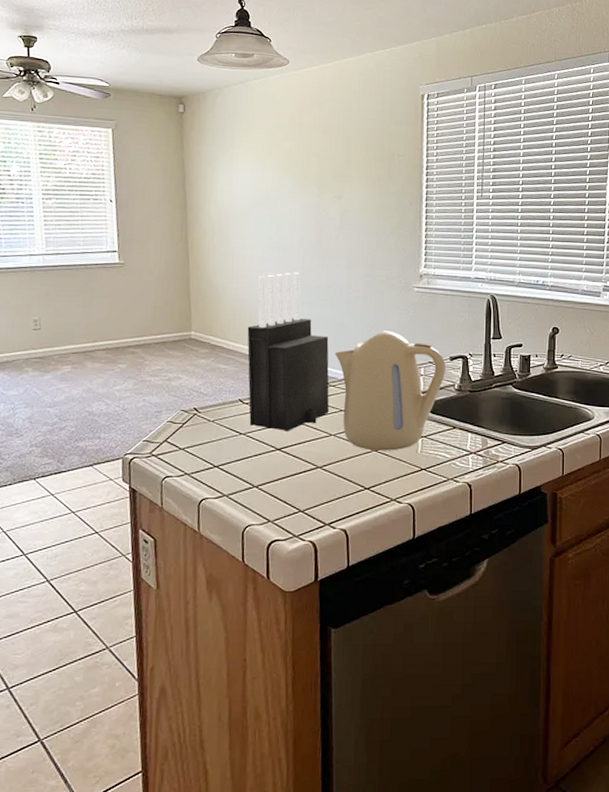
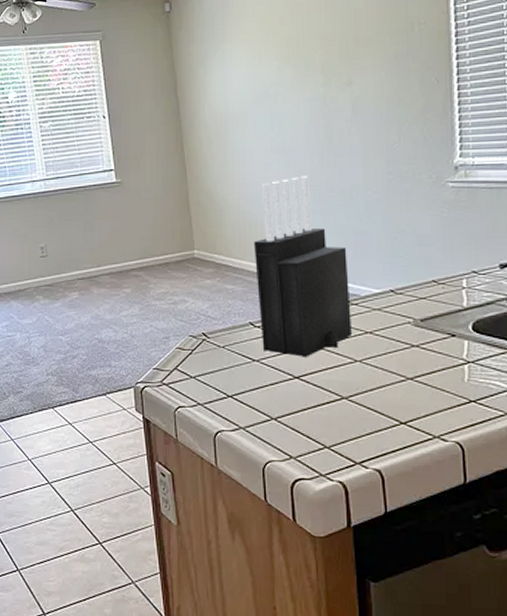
kettle: present [334,330,446,451] -> none [355,236,496,379]

